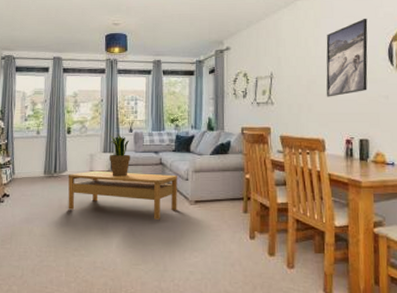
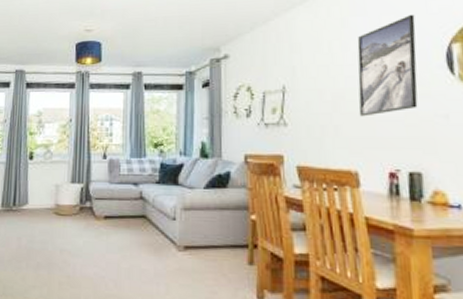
coffee table: present [68,170,177,220] -> none [28,204,162,268]
potted plant: present [109,134,131,177] -> none [78,161,104,213]

